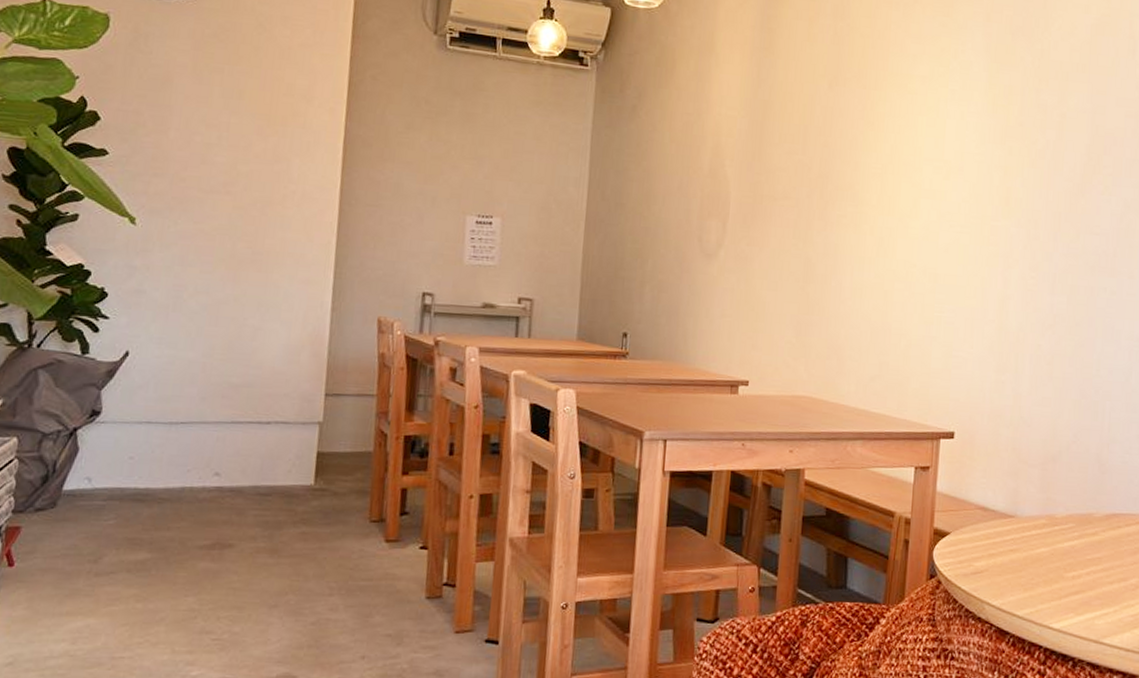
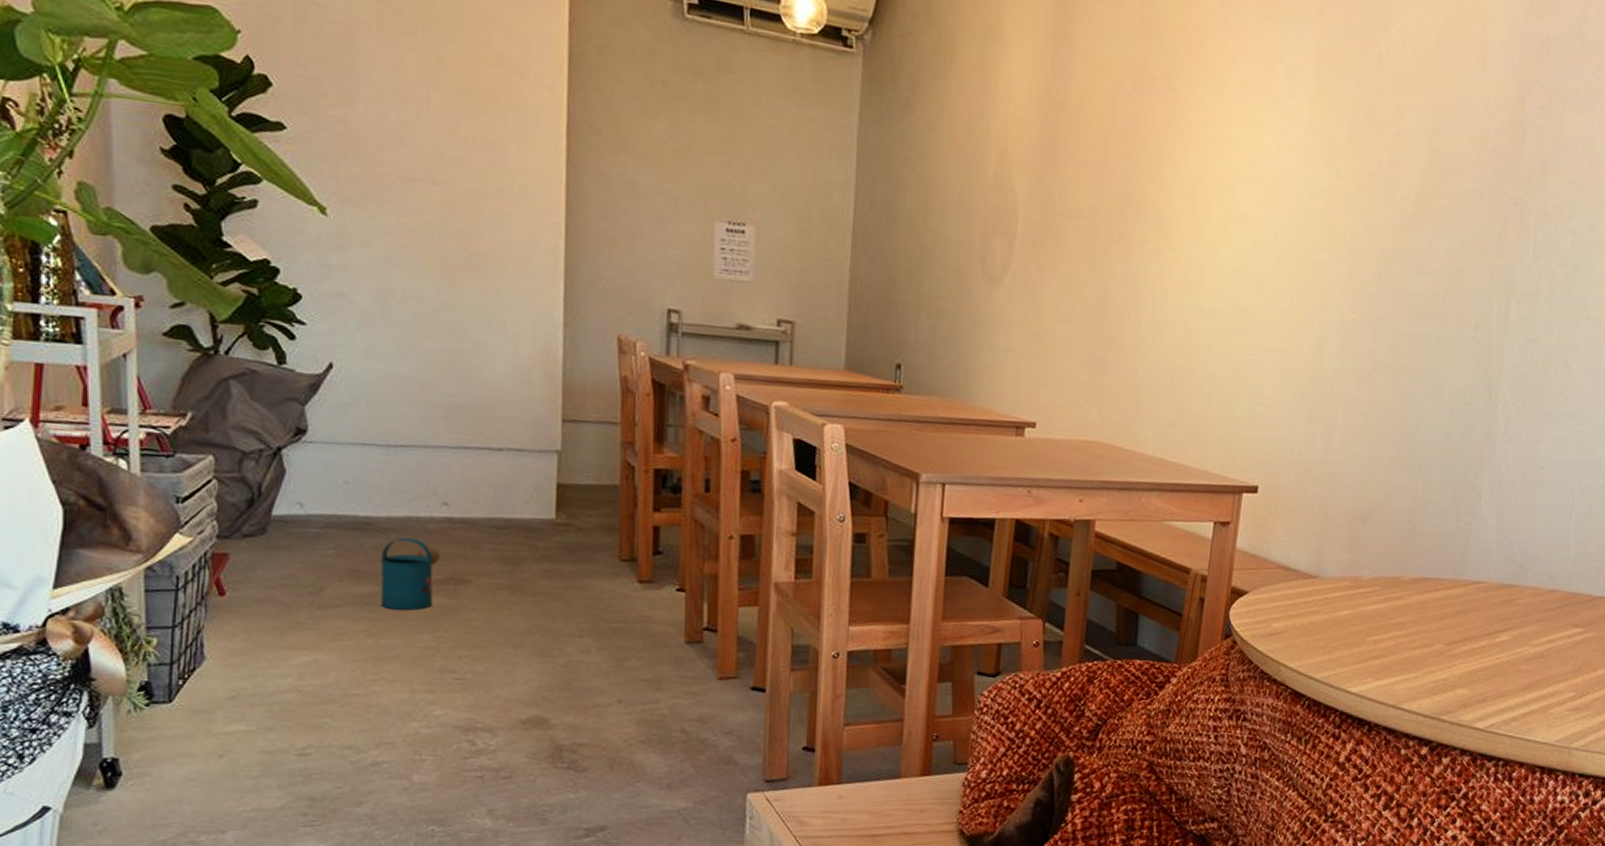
watering can: none [151,507,209,575] -> present [380,537,441,610]

